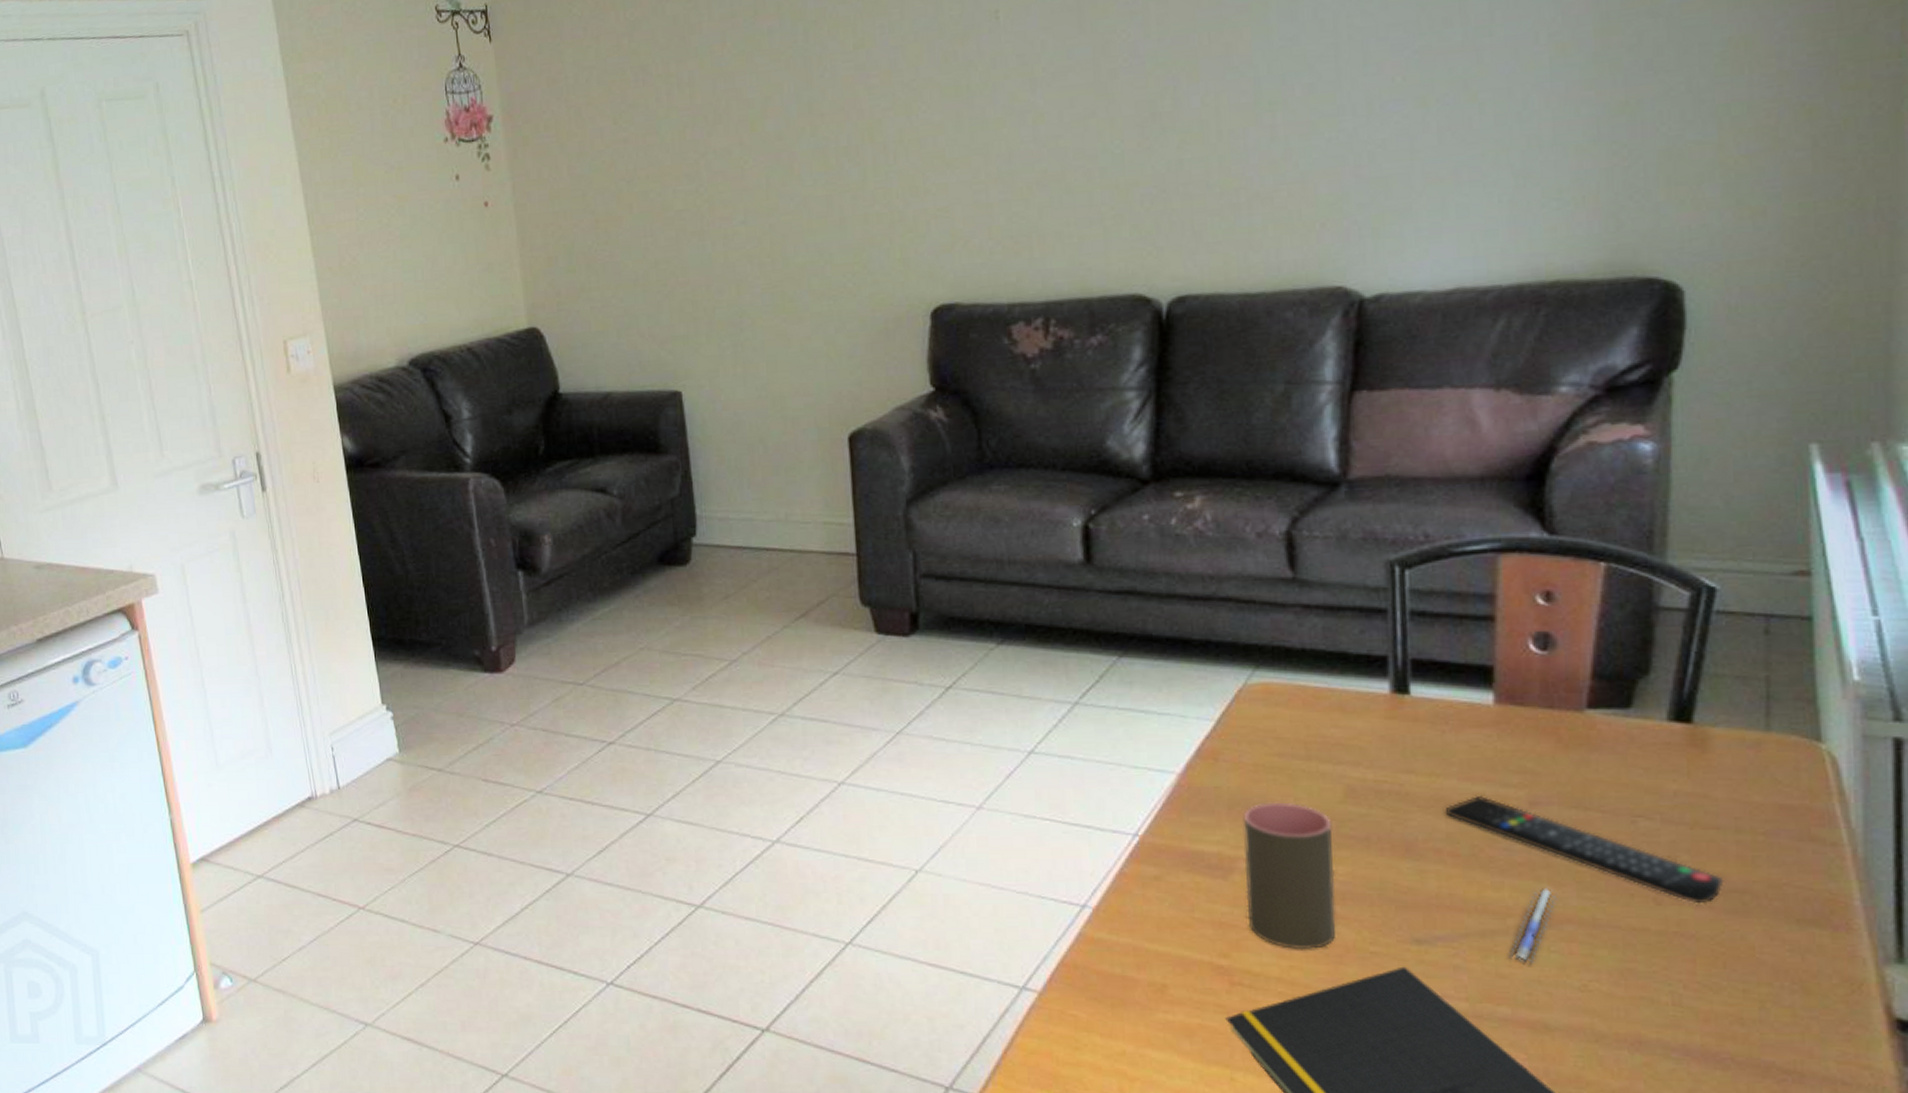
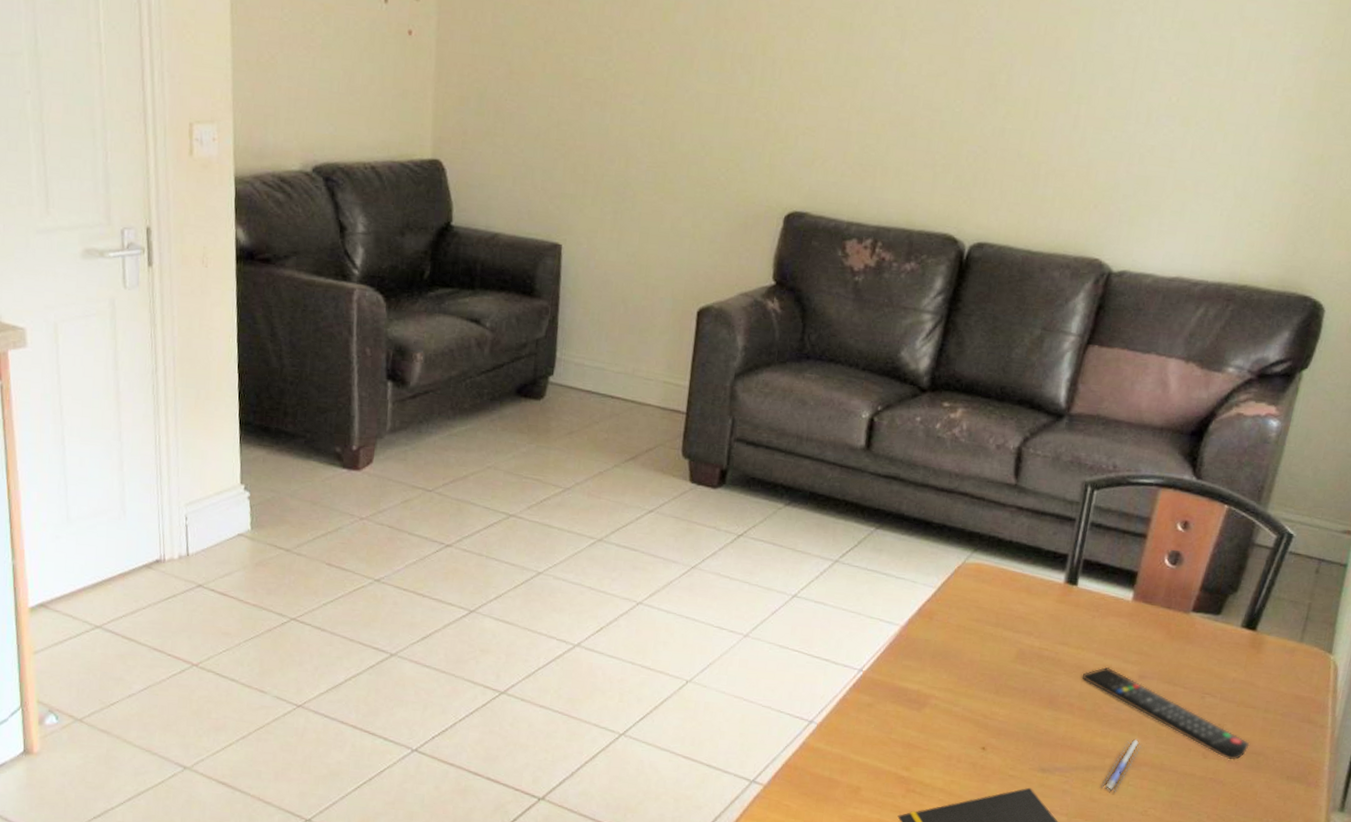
cup: present [1243,802,1336,950] -> none [928,656,1003,770]

